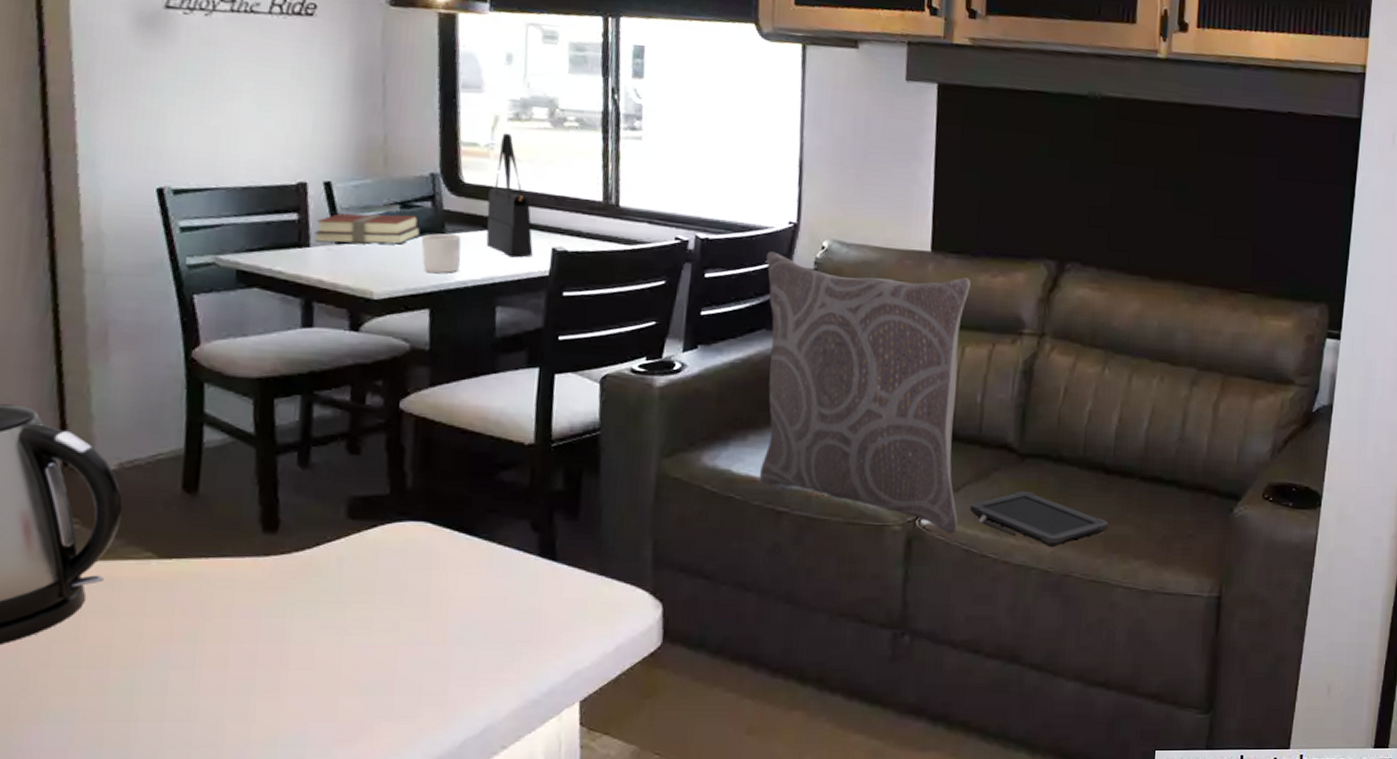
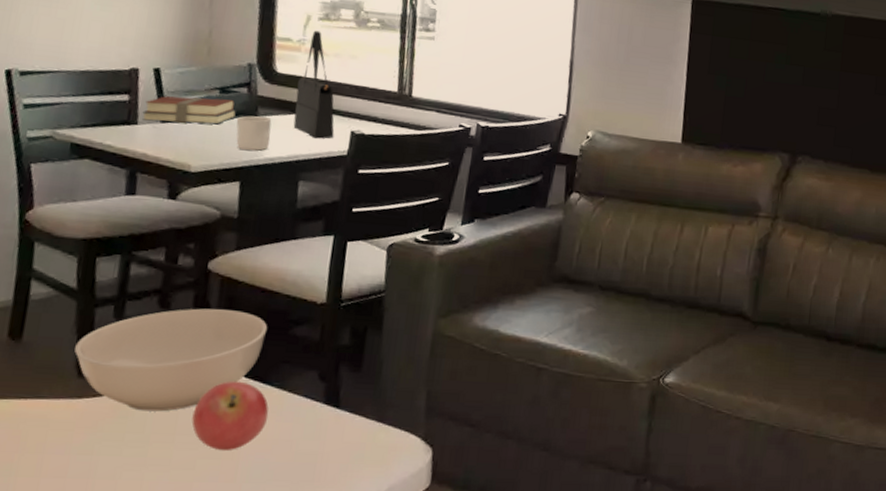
bowl: none [257,453,471,569] -> present [74,308,268,412]
fruit: none [392,533,478,610] -> present [191,381,269,450]
pillow: present [758,251,971,534] -> none [523,139,715,391]
tablet: present [969,491,1108,548] -> none [707,354,829,406]

